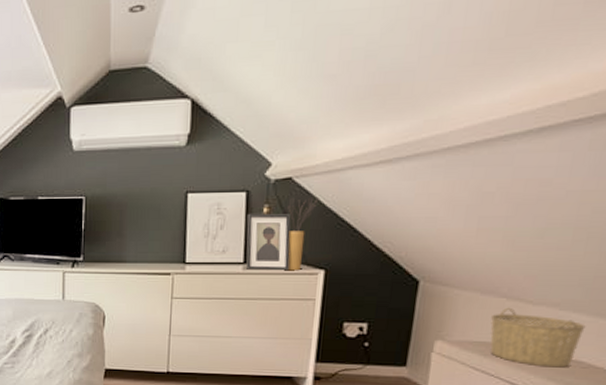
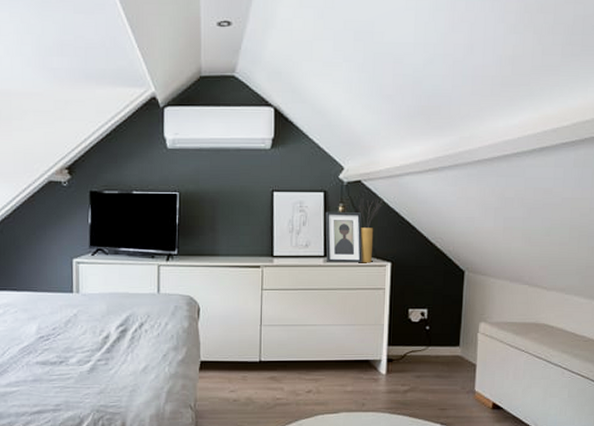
basket: present [490,307,586,368] -> none [519,292,584,342]

